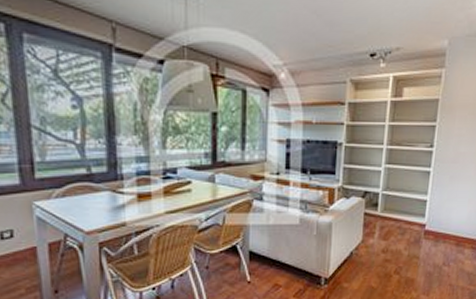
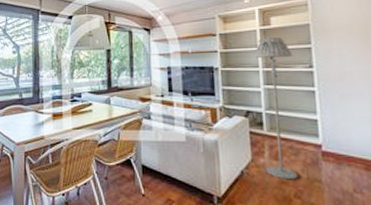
floor lamp: none [374,112,417,258] -> present [253,37,299,180]

